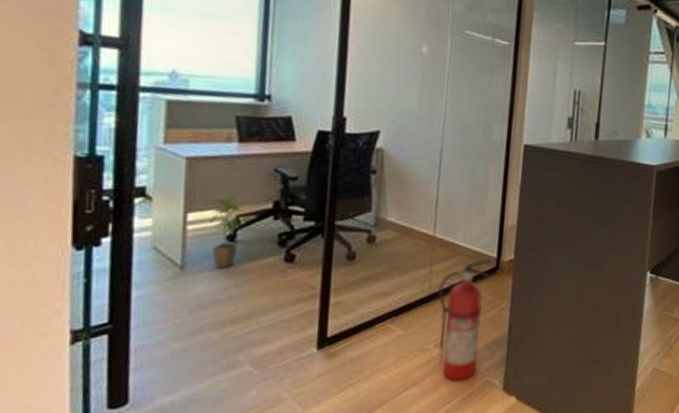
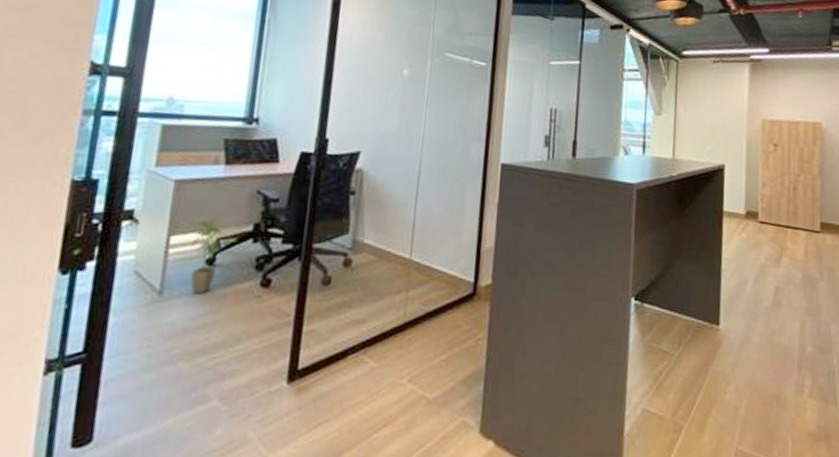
fire extinguisher: present [437,257,493,381] -> none [411,282,470,421]

